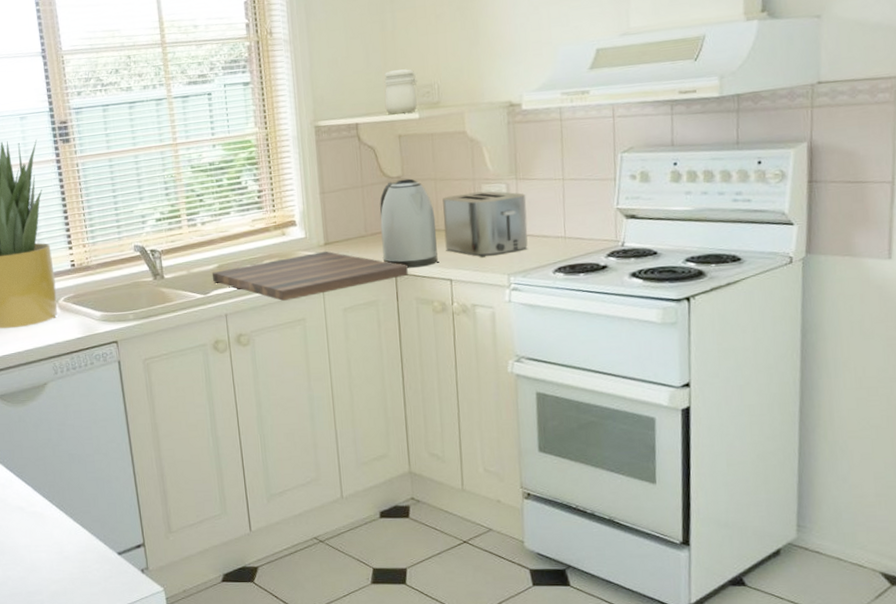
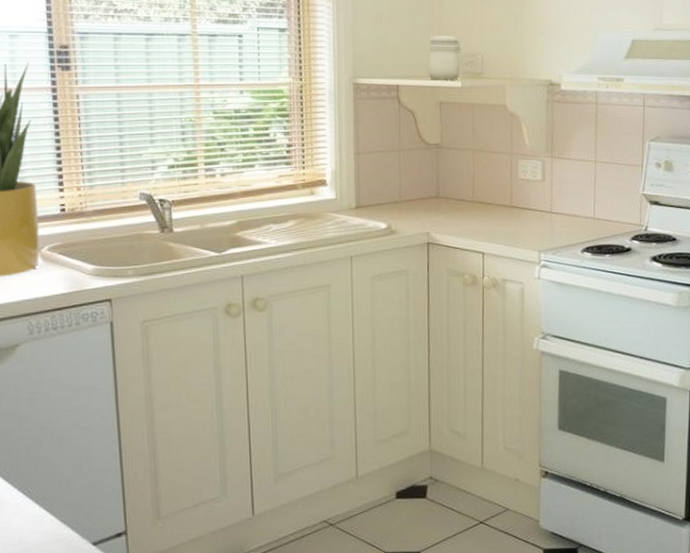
cutting board: present [211,251,408,302] -> none [229,214,441,266]
kettle: present [379,178,439,269] -> none [415,147,472,239]
toaster: present [442,191,528,258] -> none [479,166,560,233]

